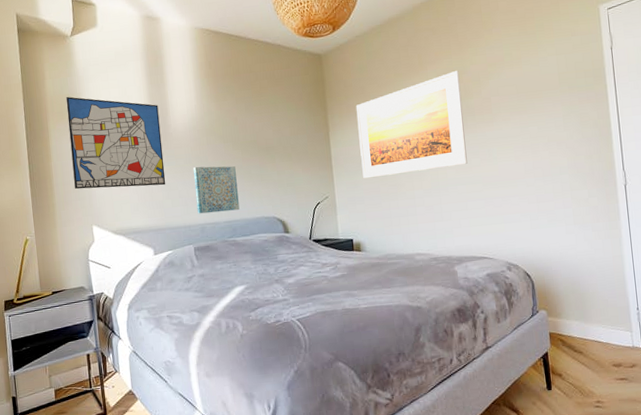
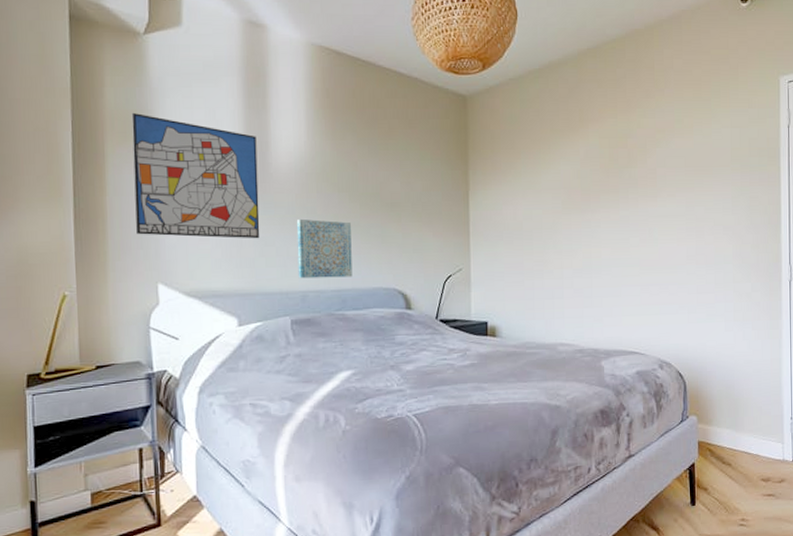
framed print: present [355,70,468,179] -> none [502,132,625,251]

